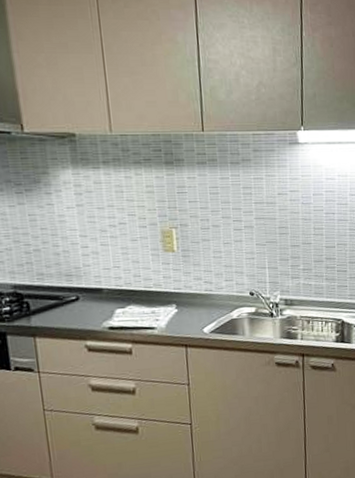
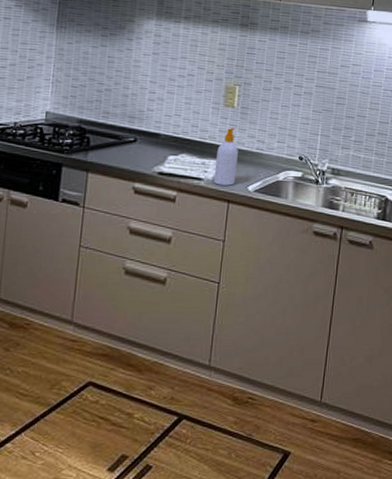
soap bottle: none [165,272,190,332] -> present [213,127,238,186]

